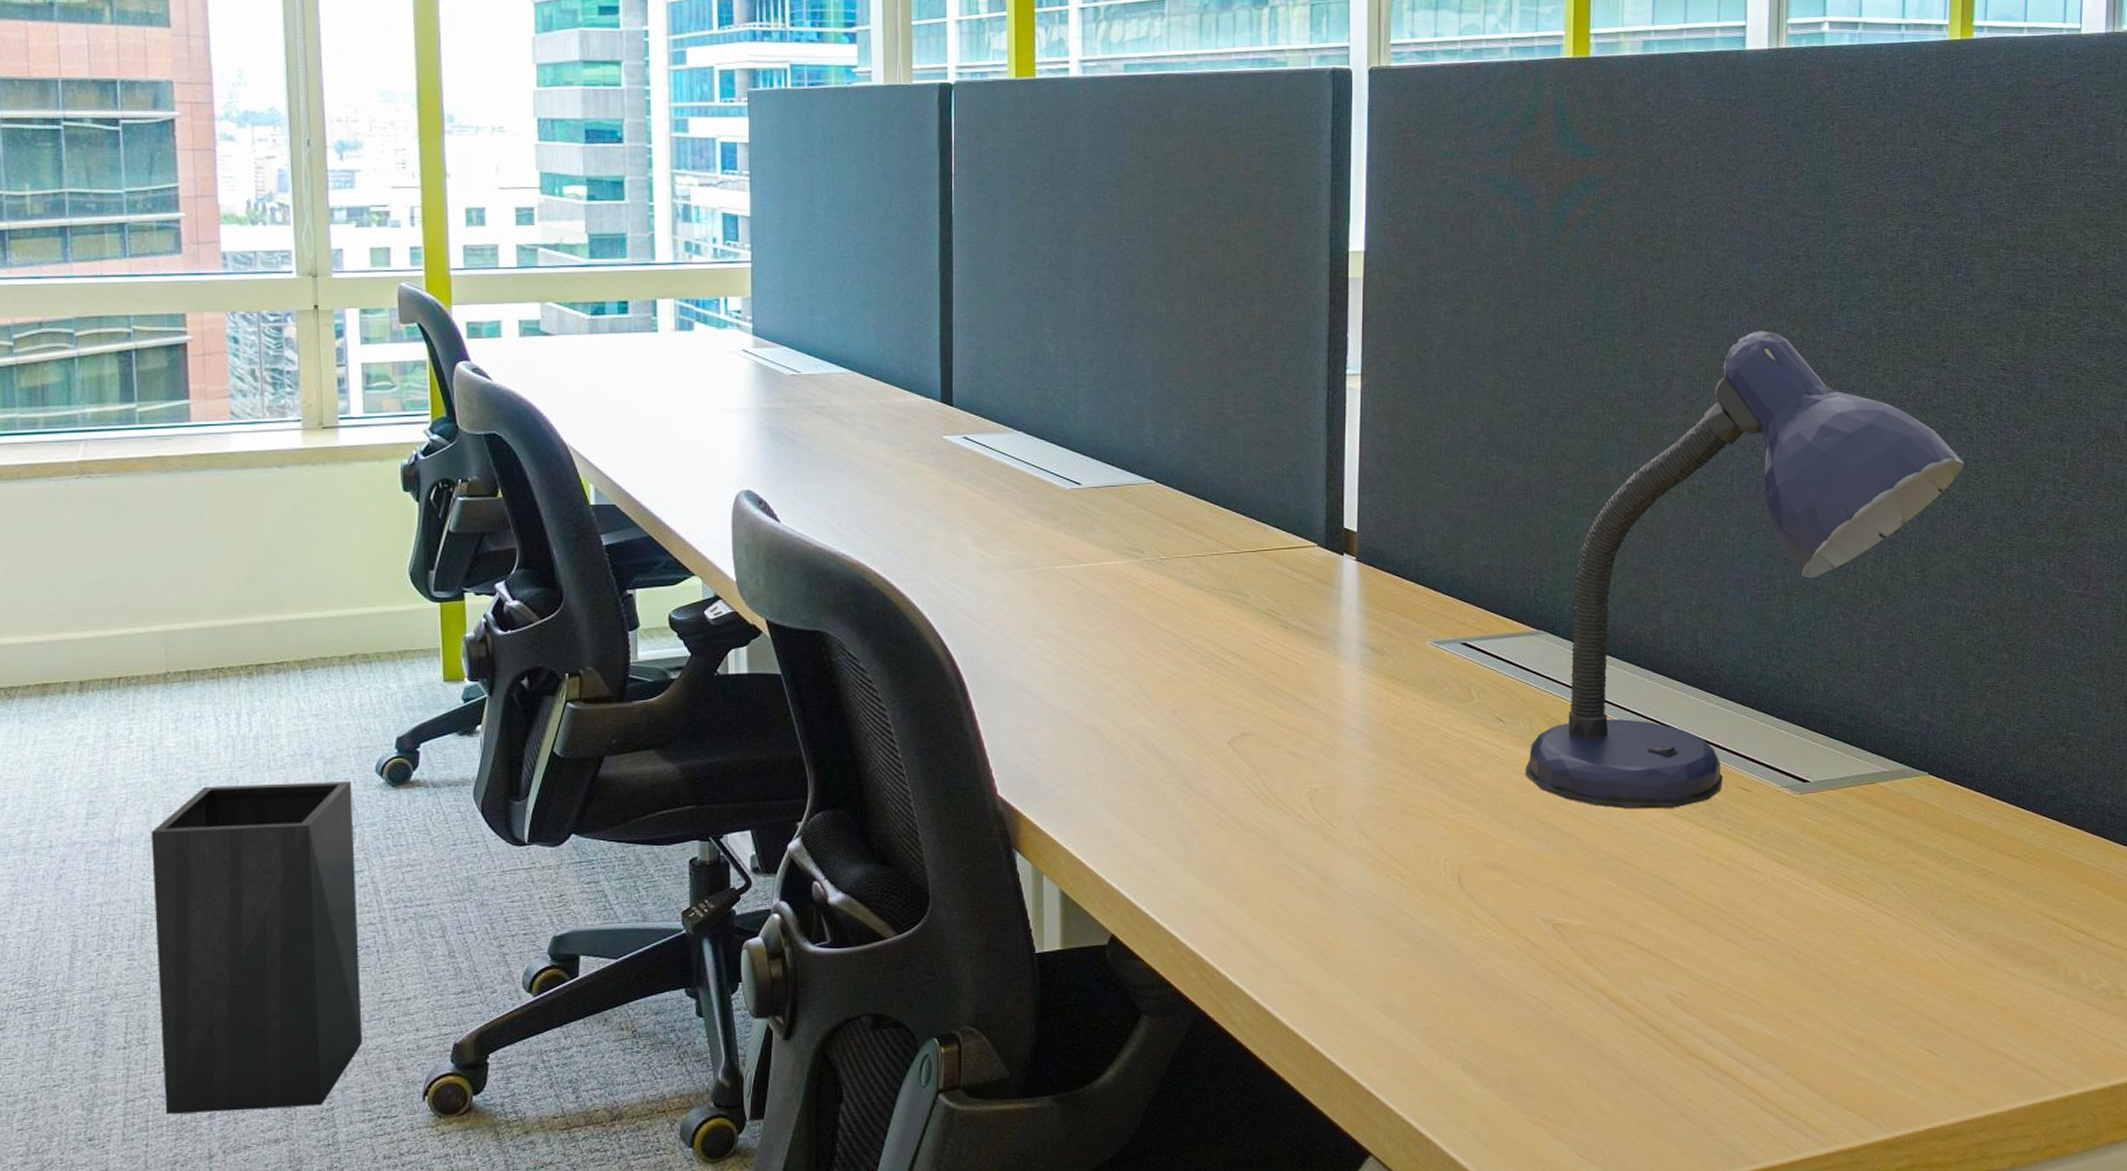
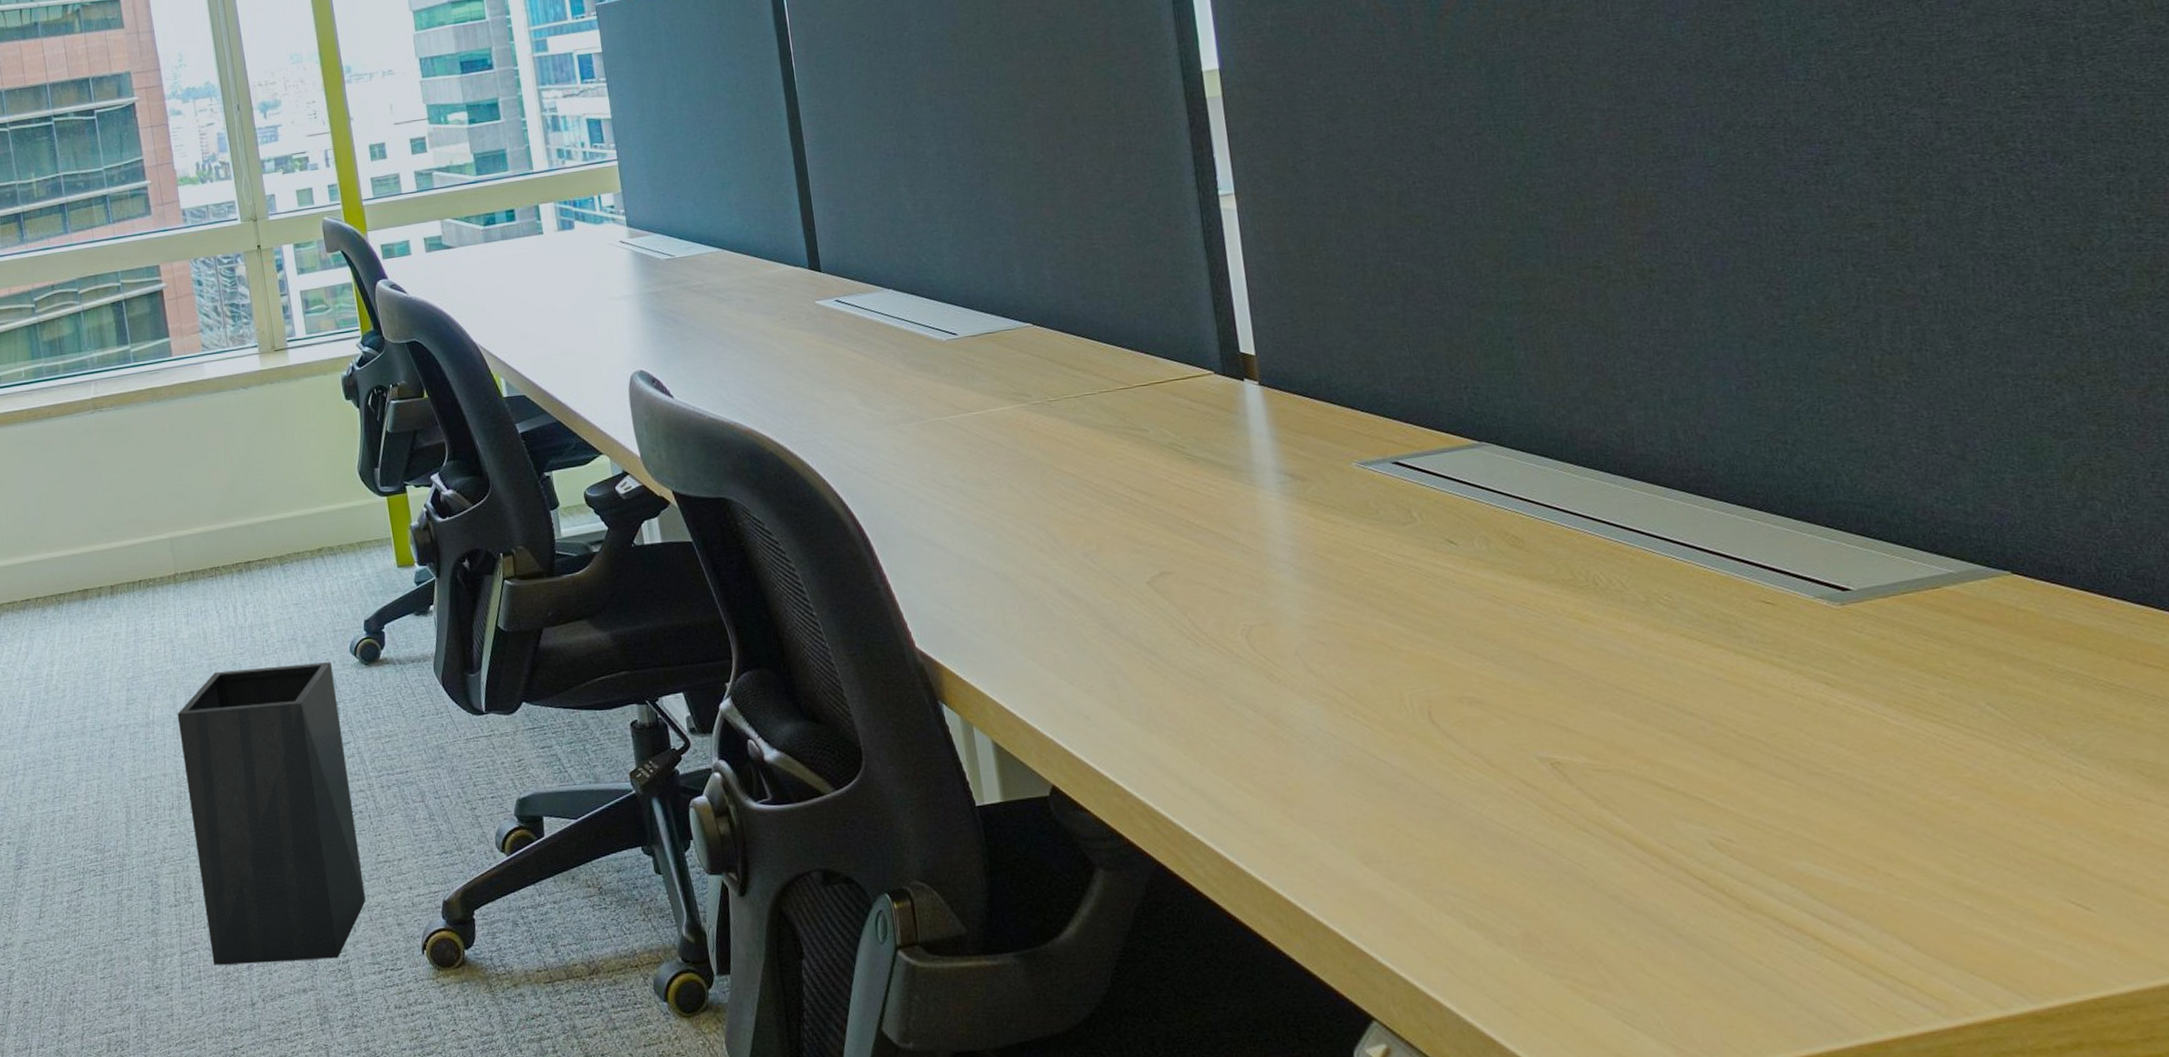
desk lamp: present [1525,331,1964,809] -> none [1489,92,1993,632]

